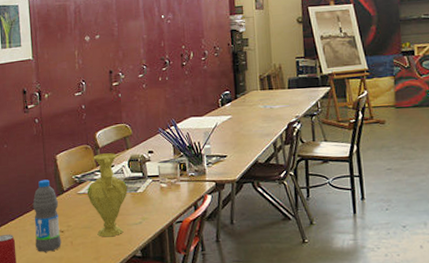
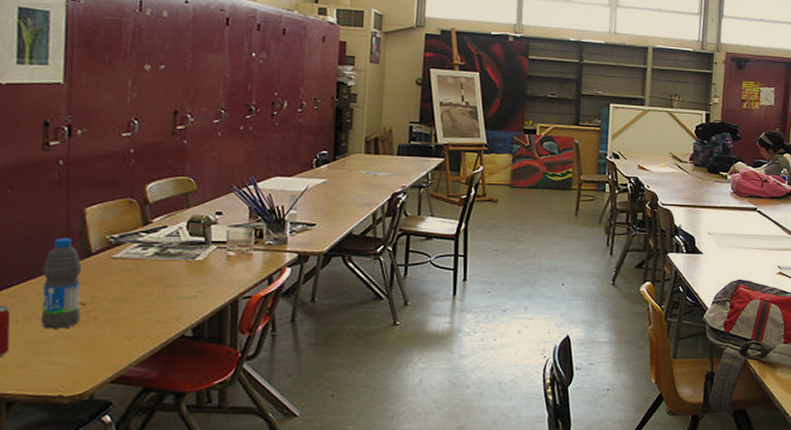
vase: present [87,153,128,237] -> none [124,211,183,313]

